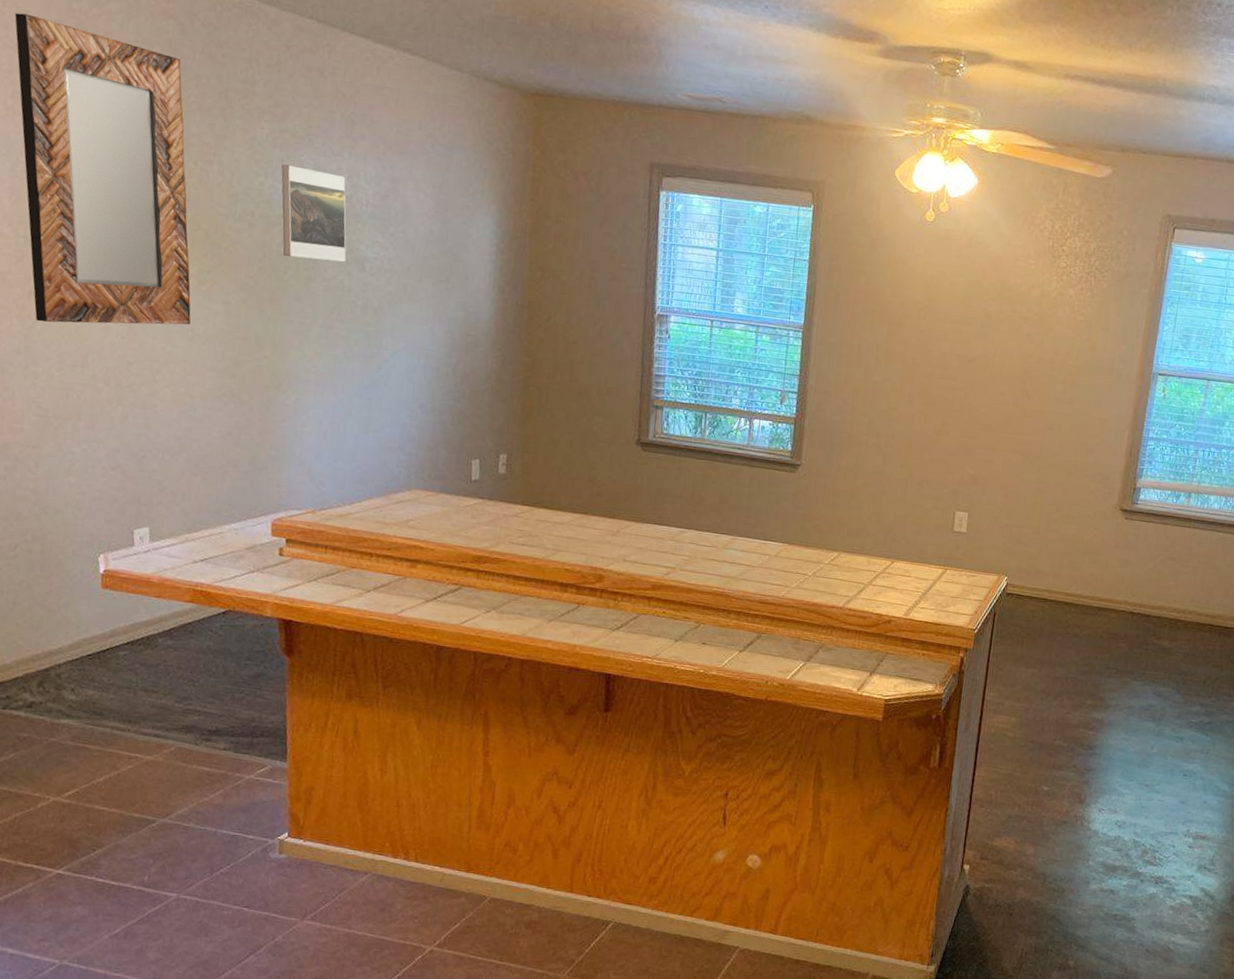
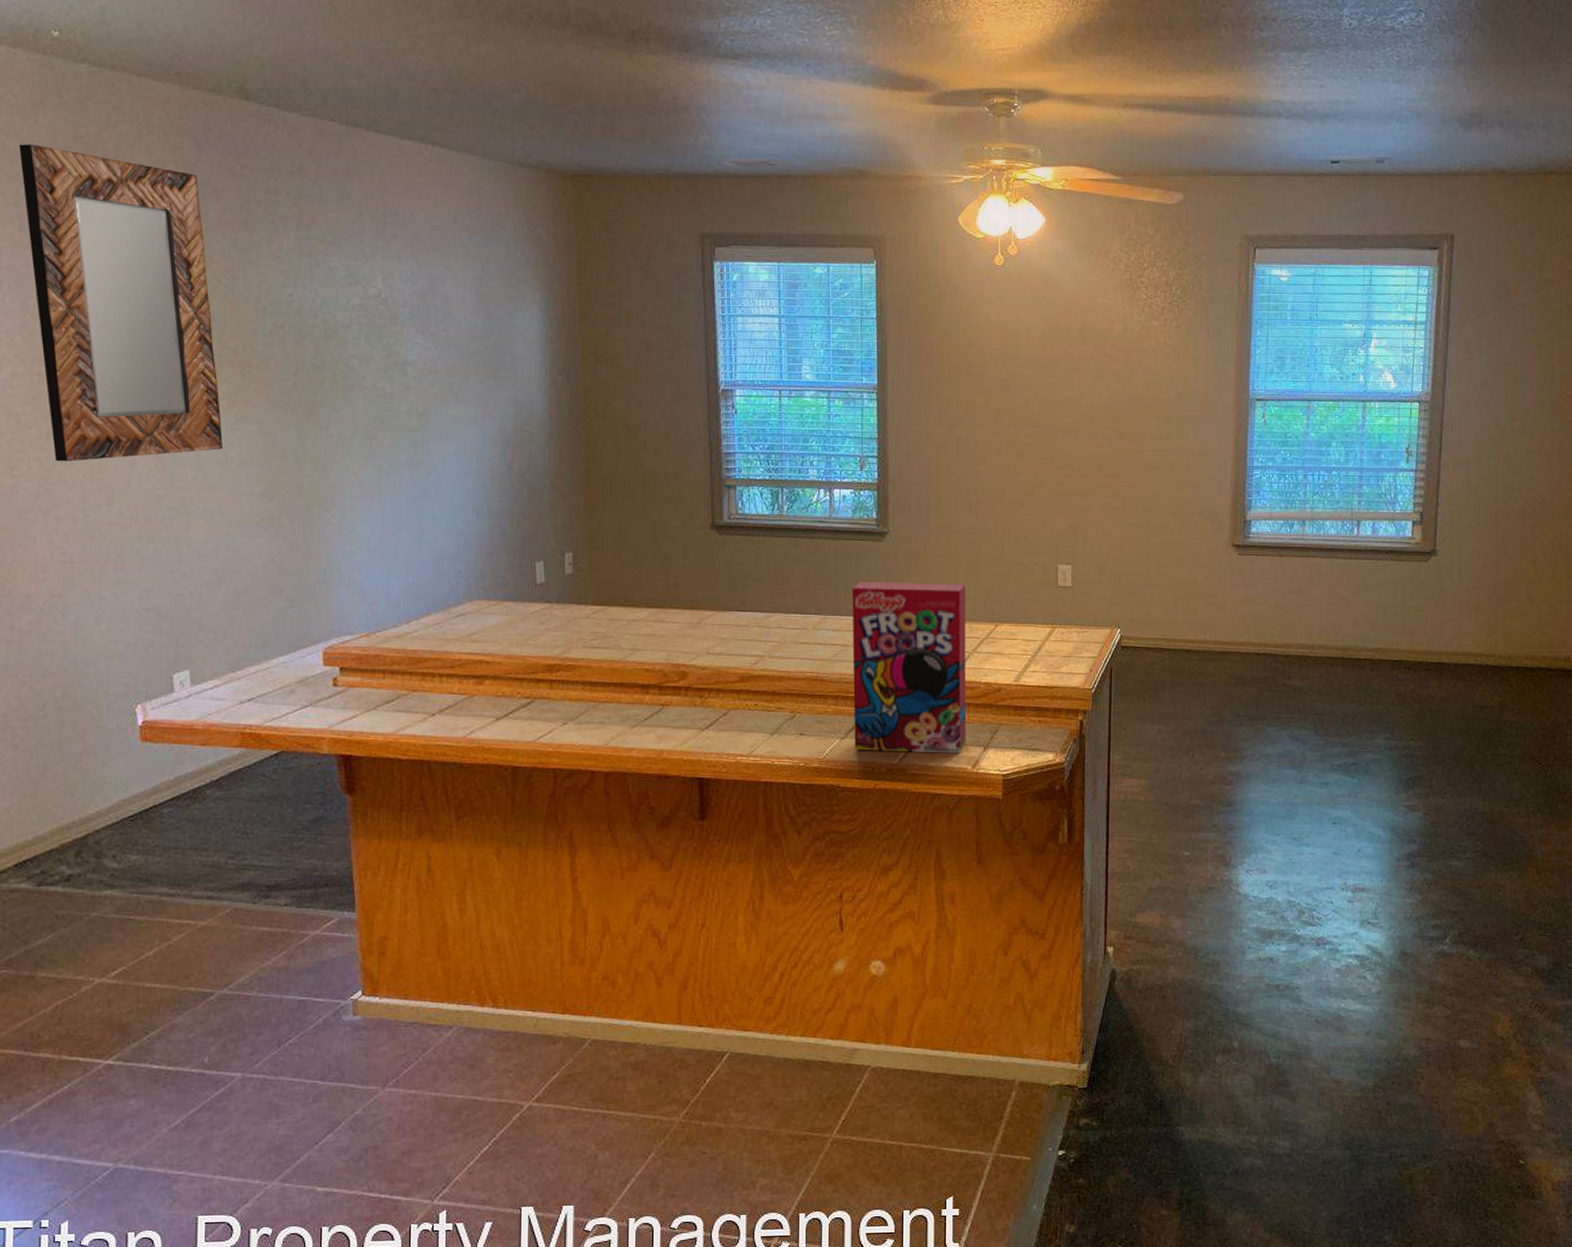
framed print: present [281,164,347,262] -> none [311,273,386,368]
cereal box: none [751,508,868,676] -> present [852,581,967,754]

